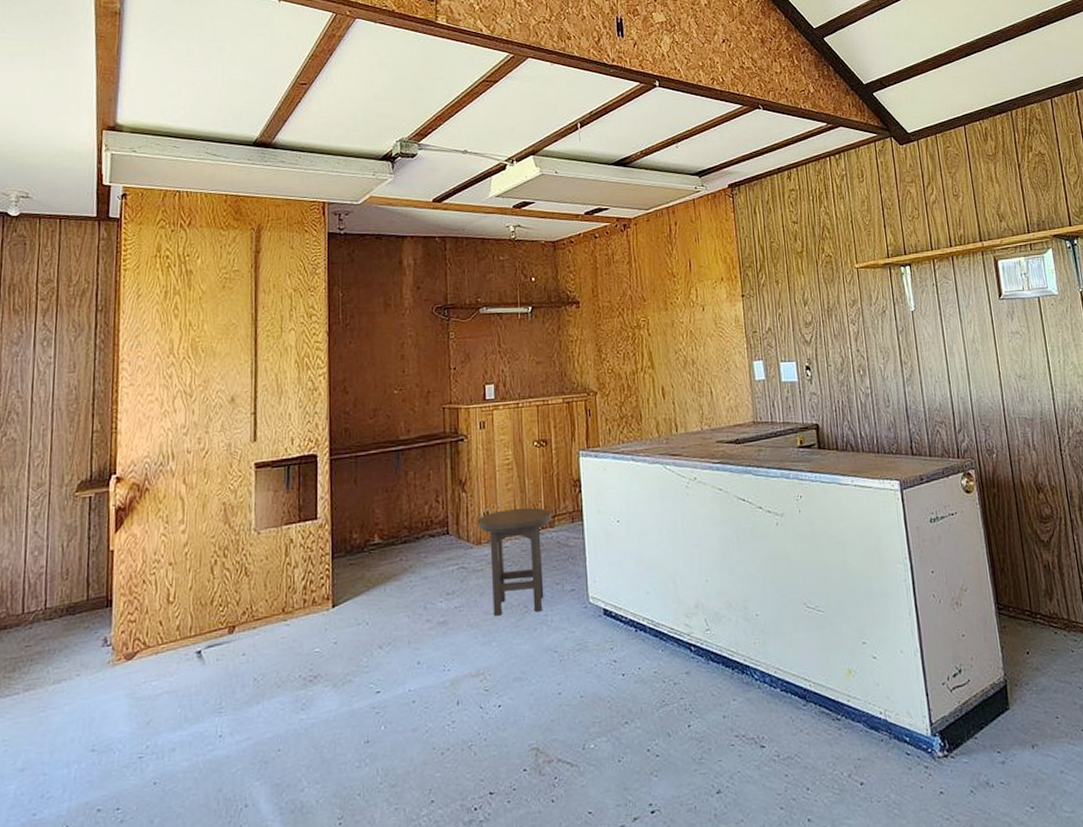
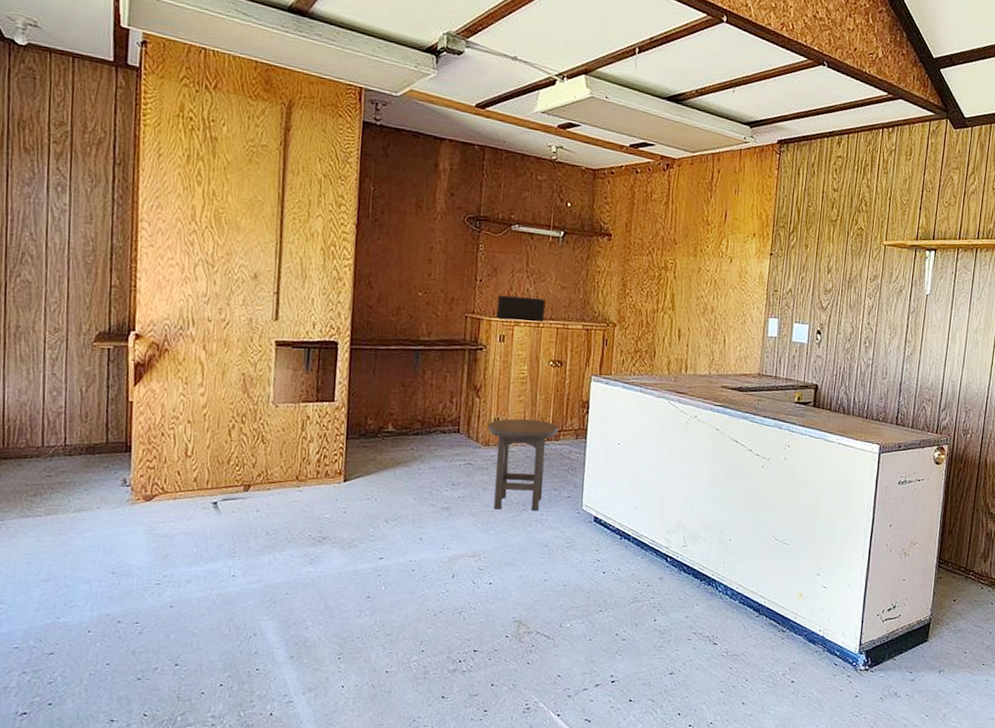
radio: none [473,377,523,405] -> present [496,295,546,322]

